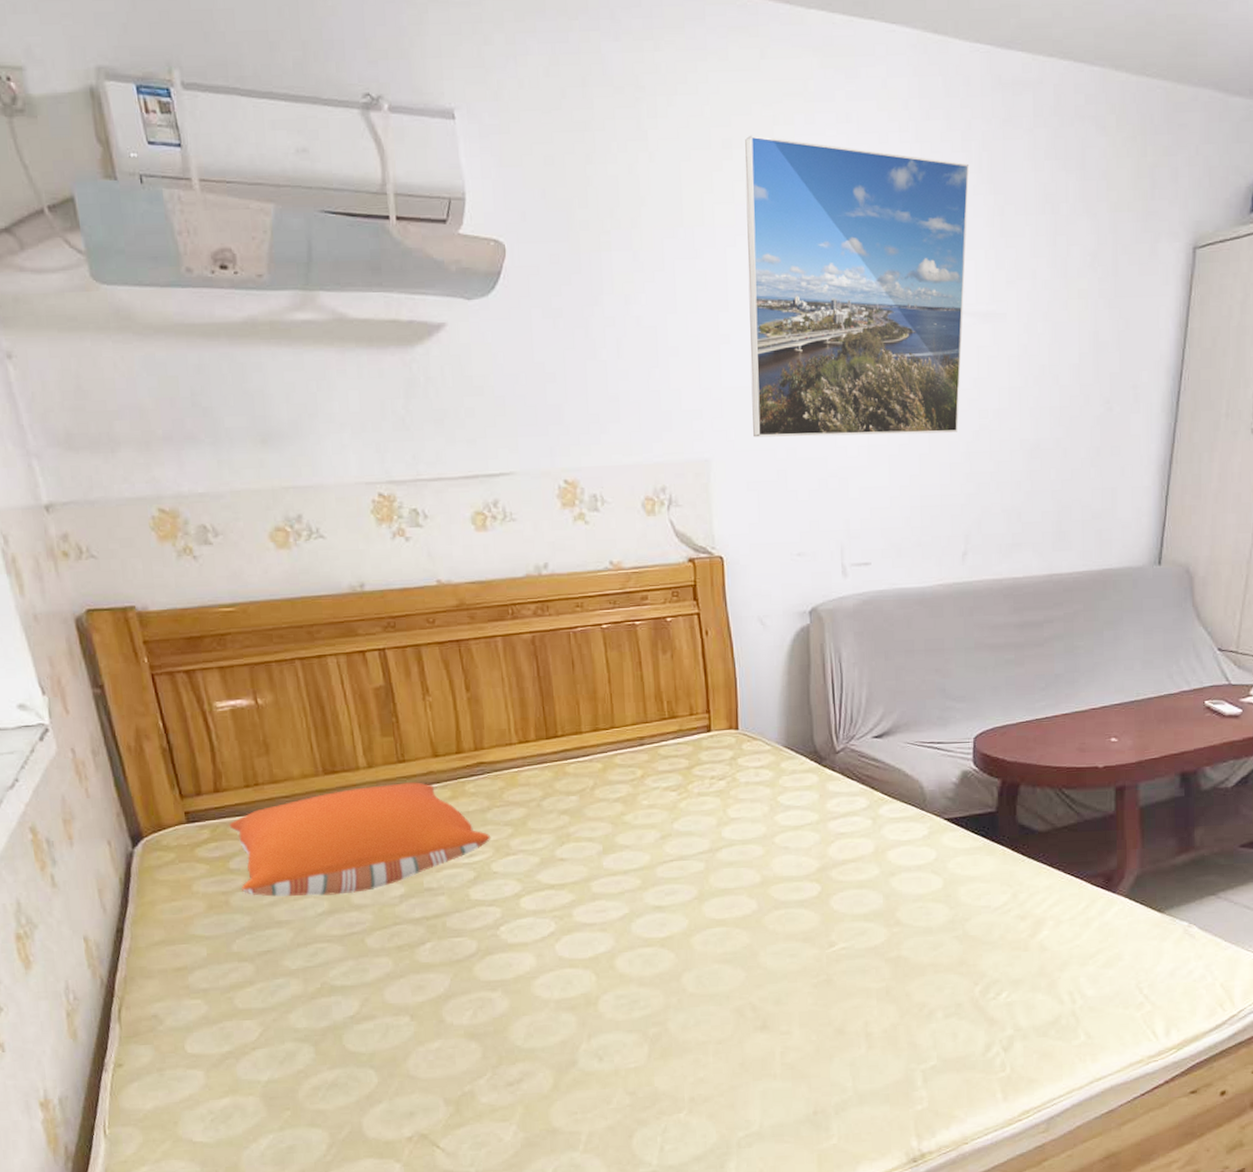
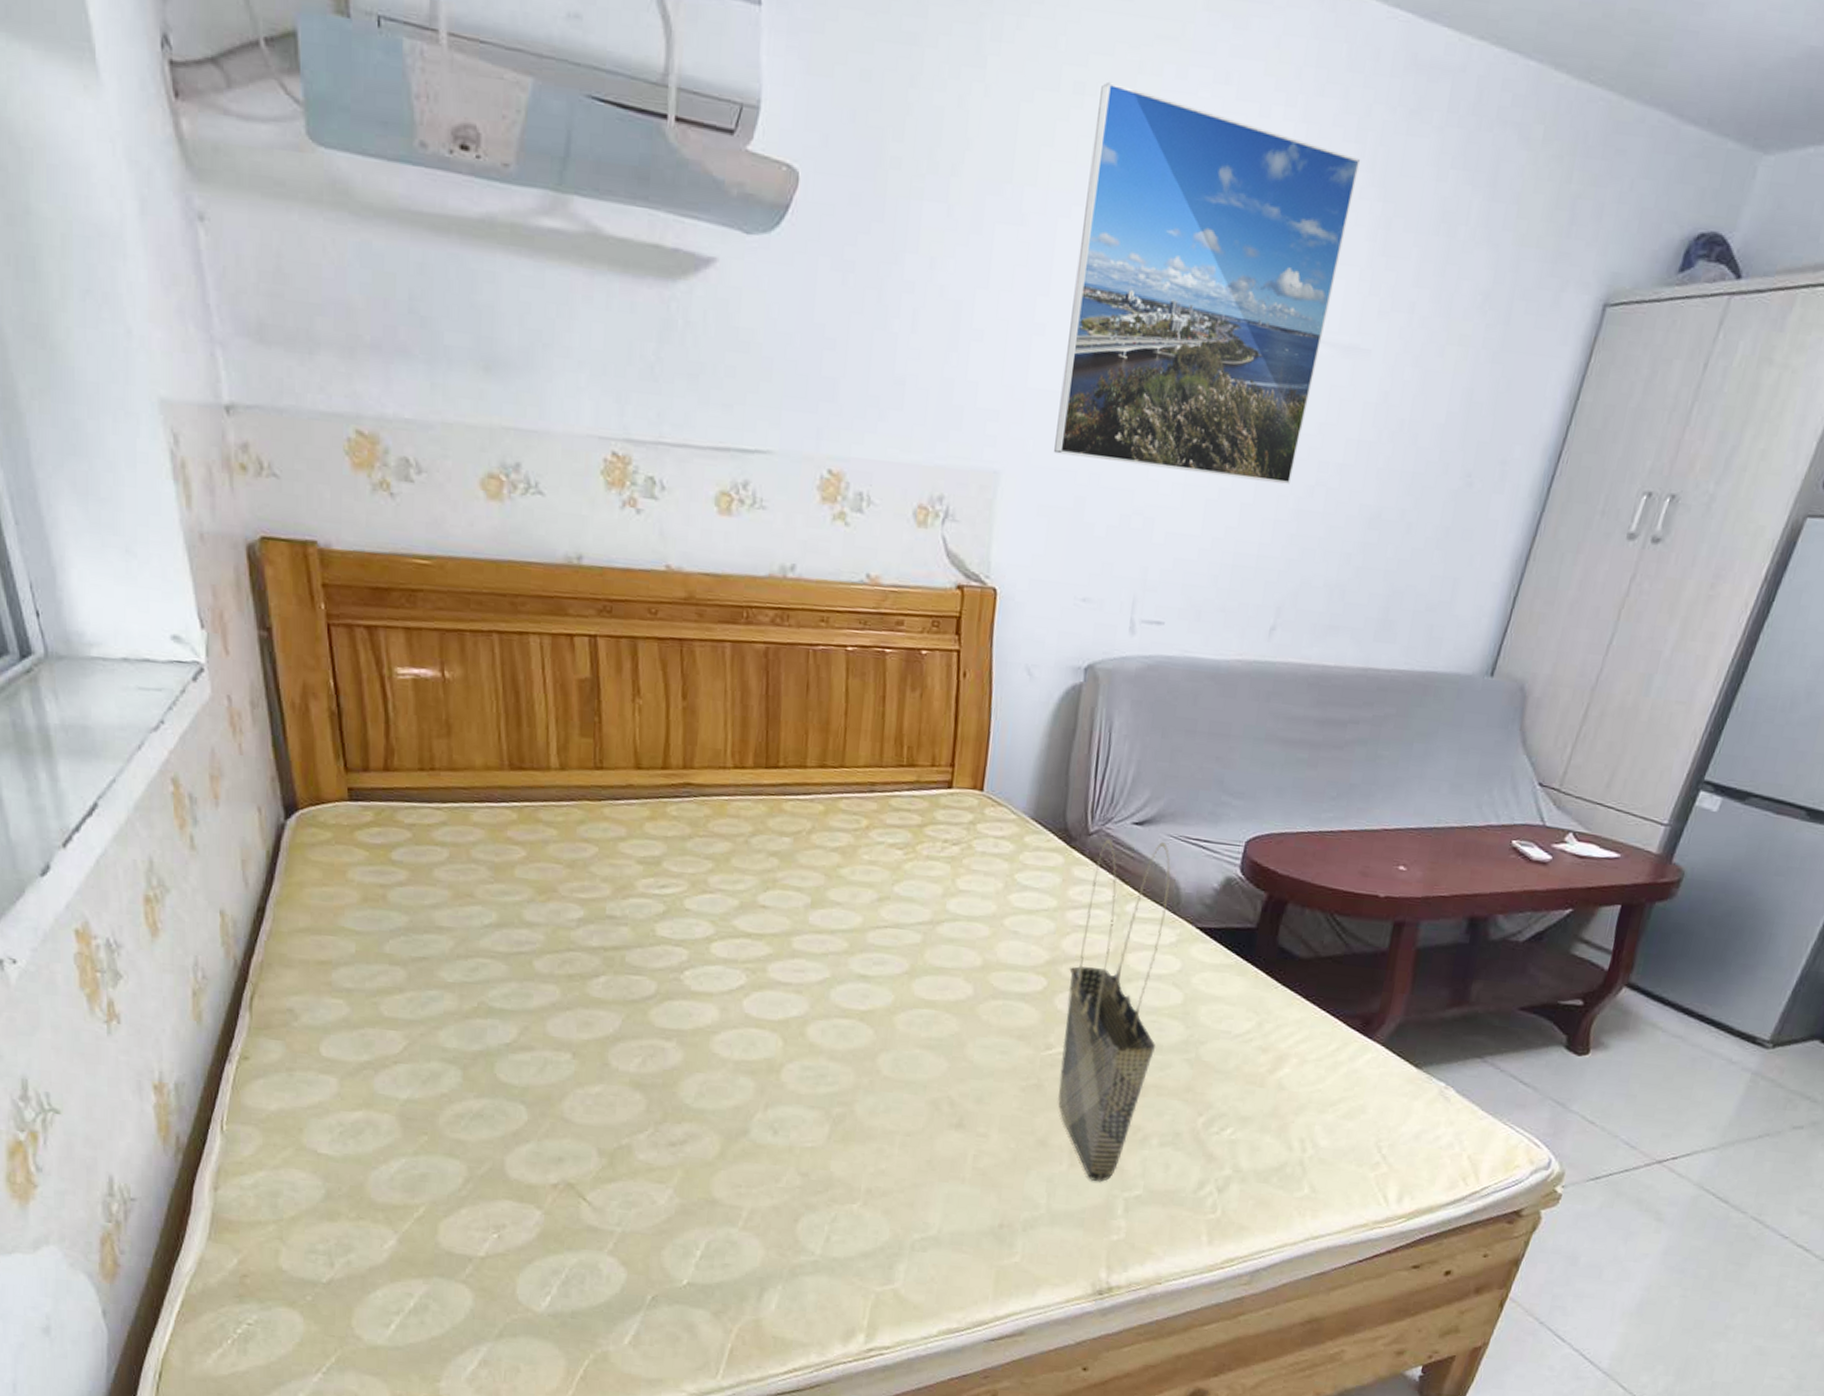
pillow: present [229,782,491,897] -> none [396,790,688,908]
tote bag: none [839,750,927,1060] -> present [1057,839,1171,1183]

